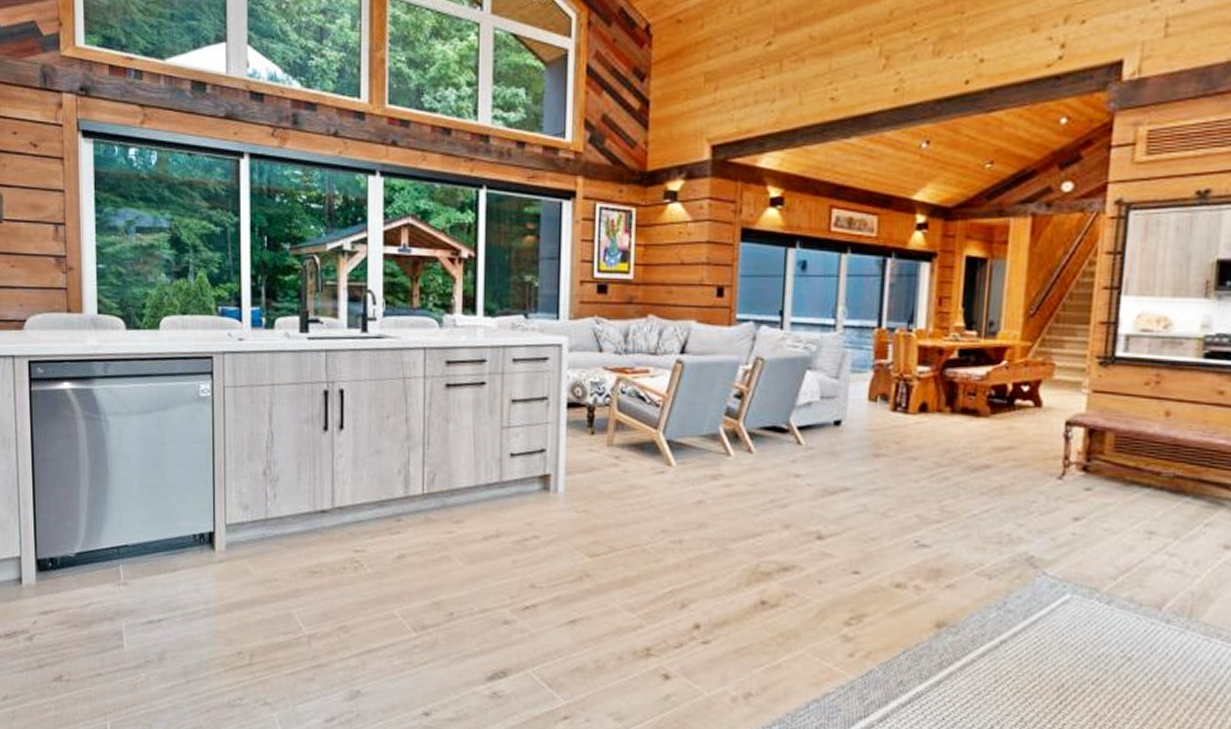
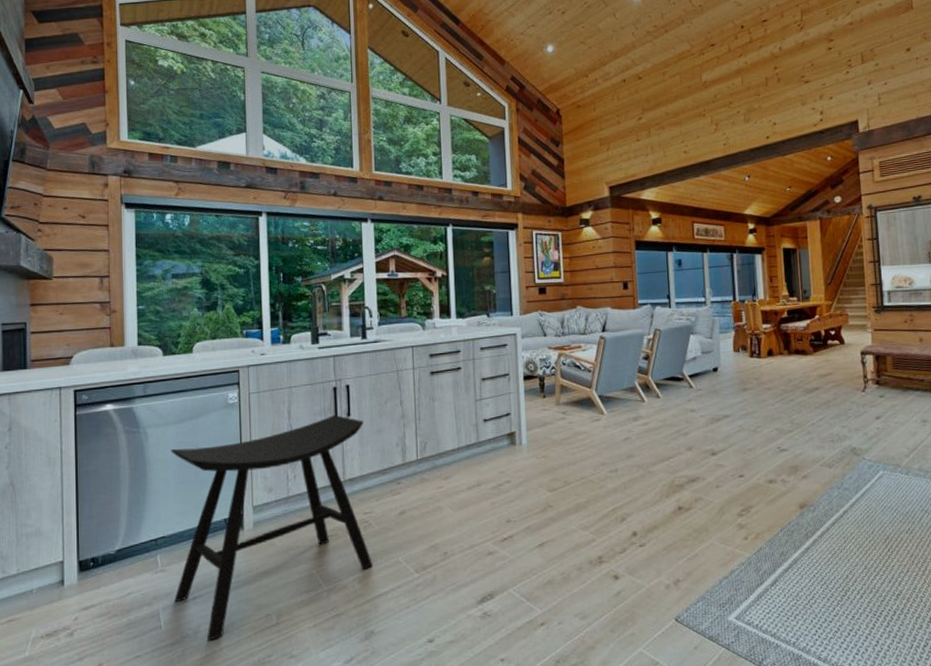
stool: none [134,426,362,670] -> present [171,415,373,640]

